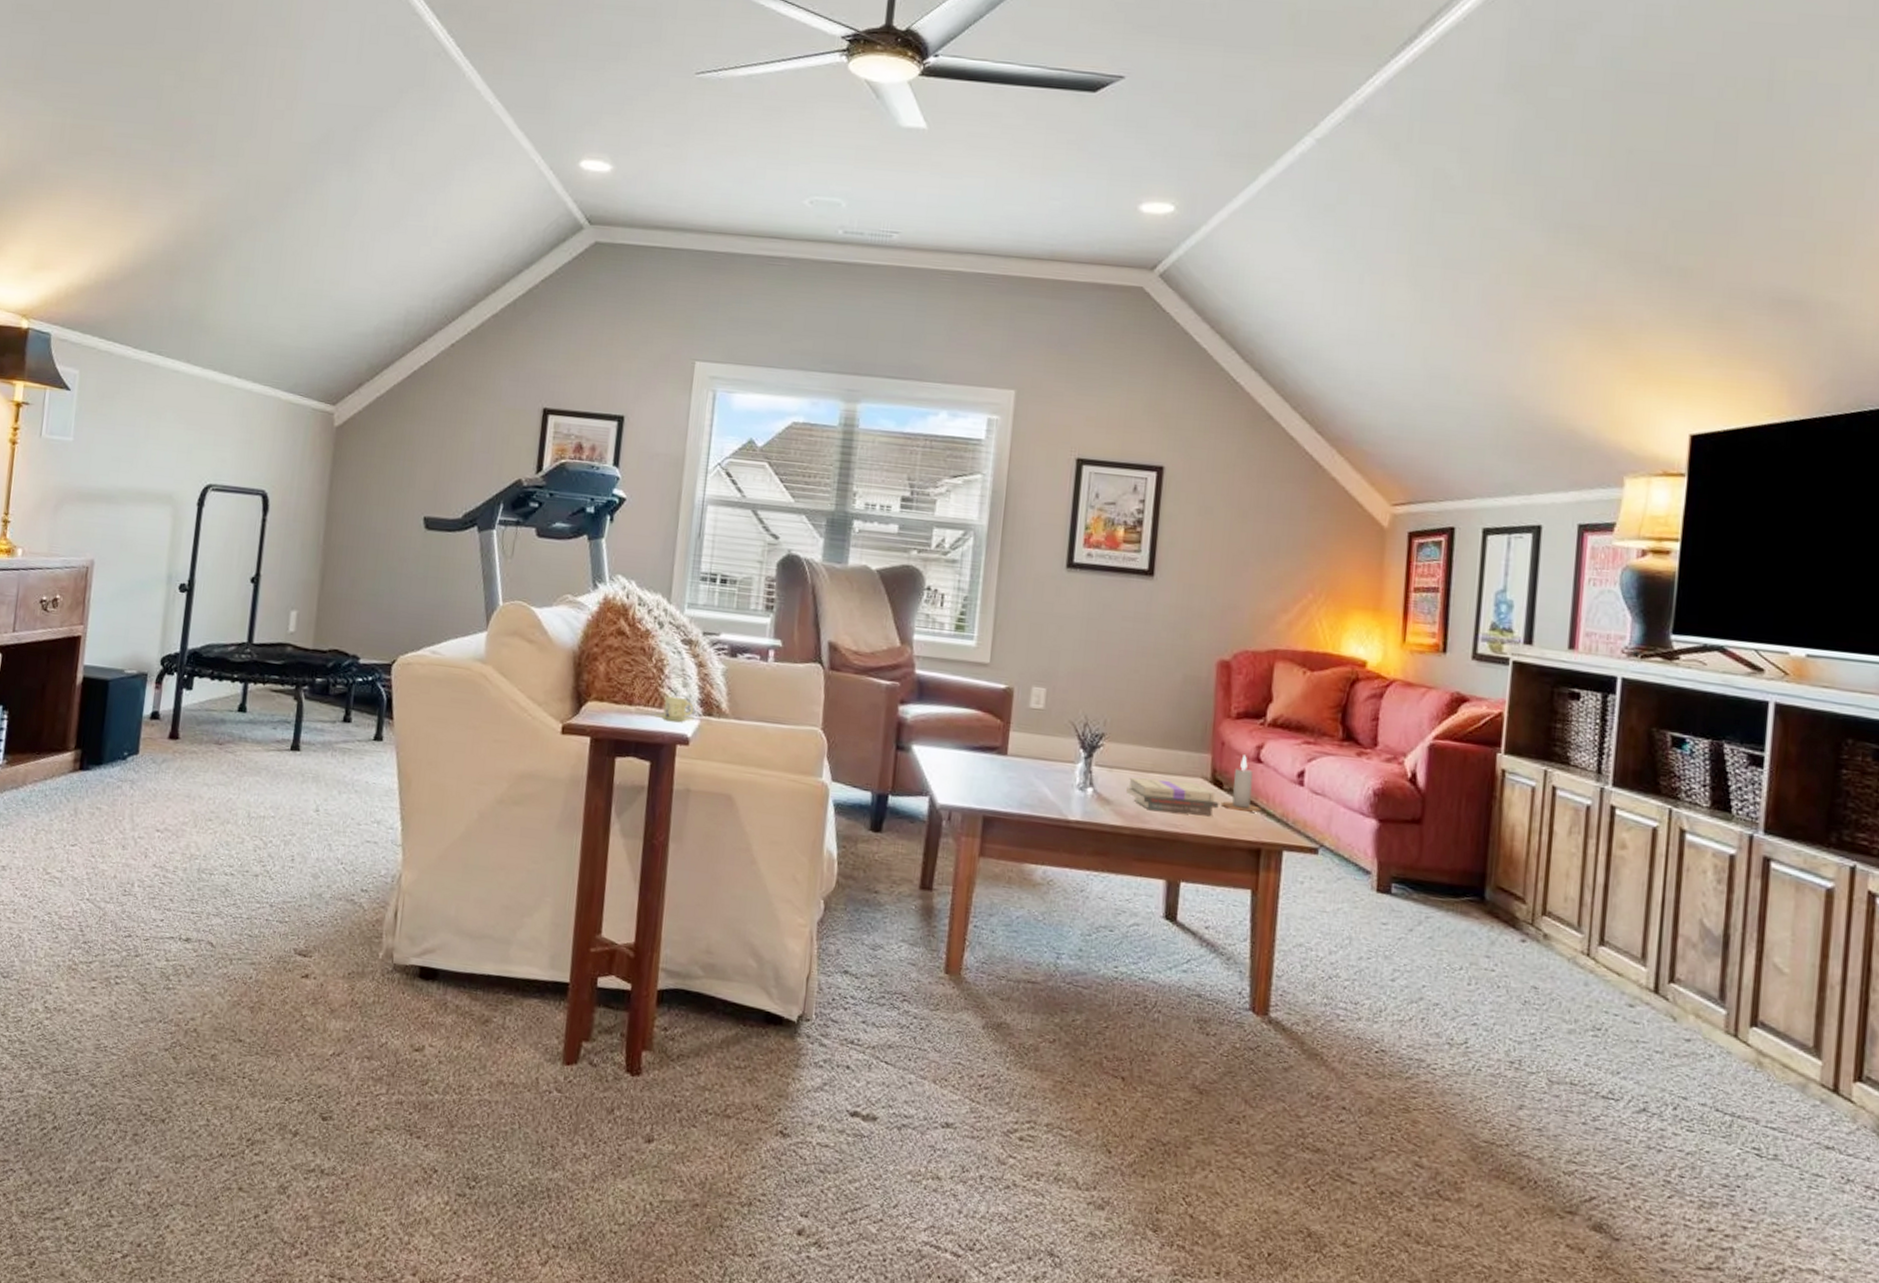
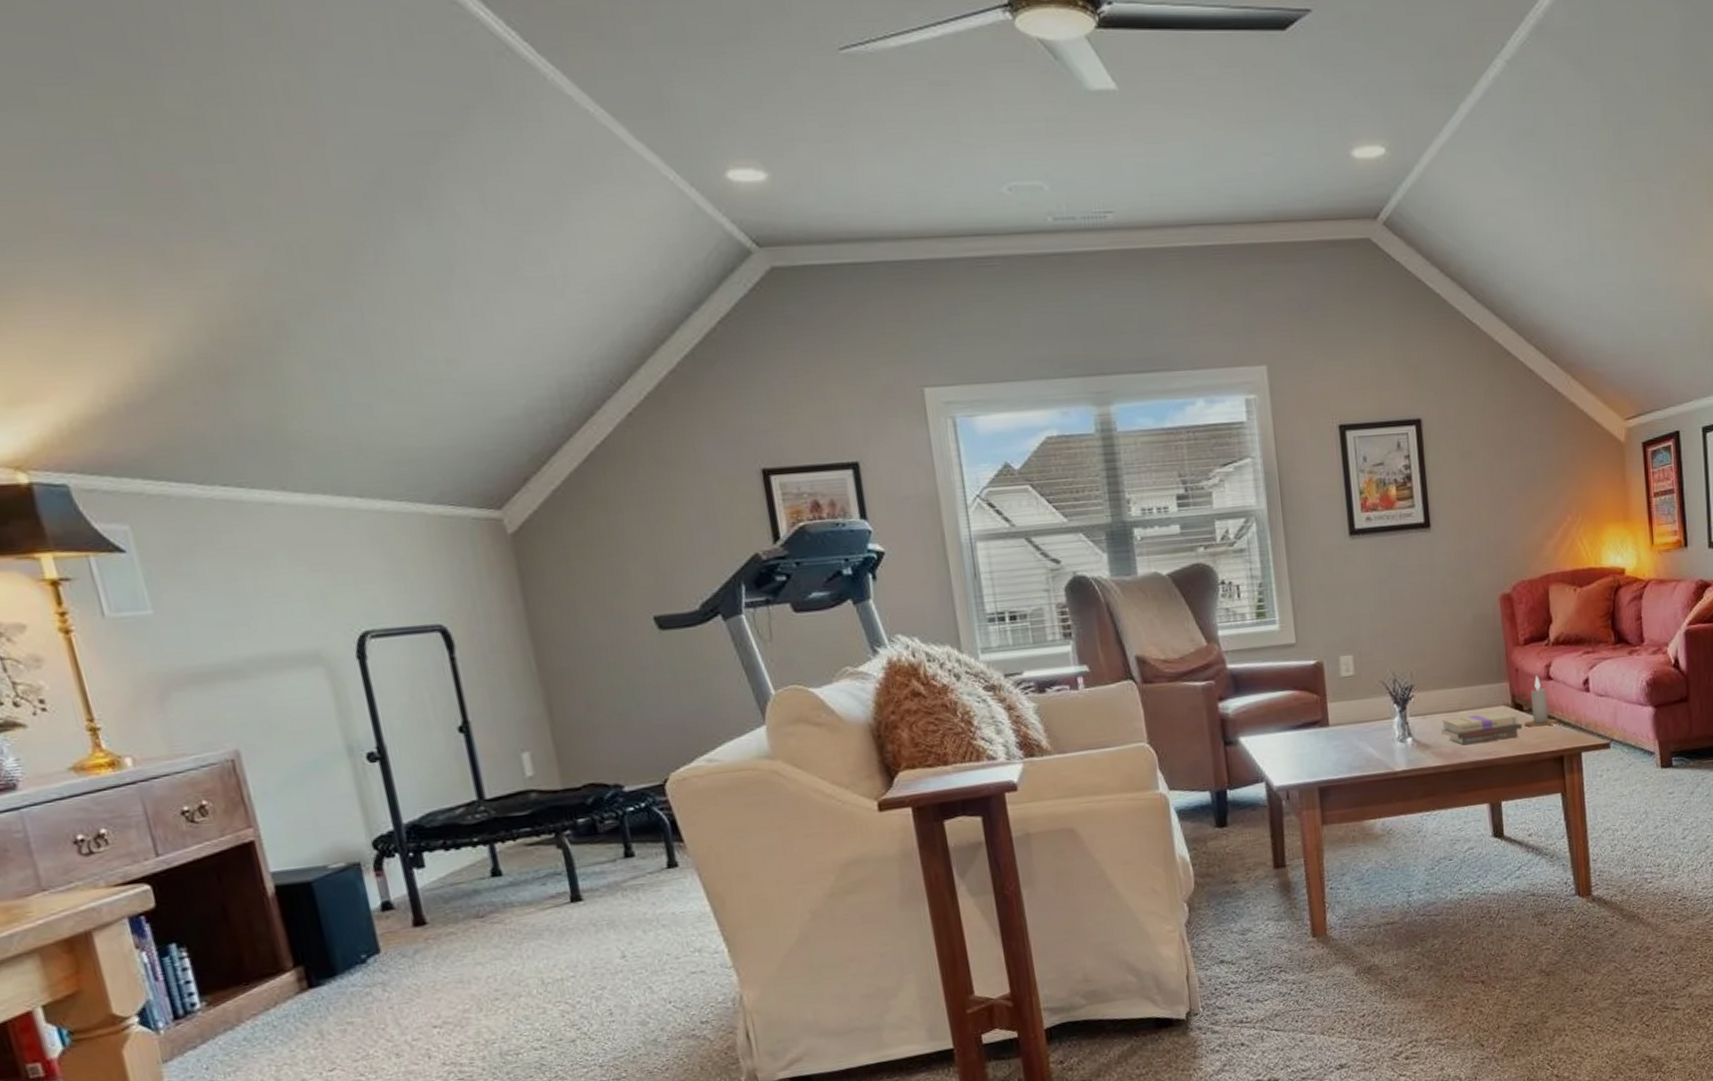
cup and saucer: present [653,696,694,723] -> none [973,745,1016,773]

